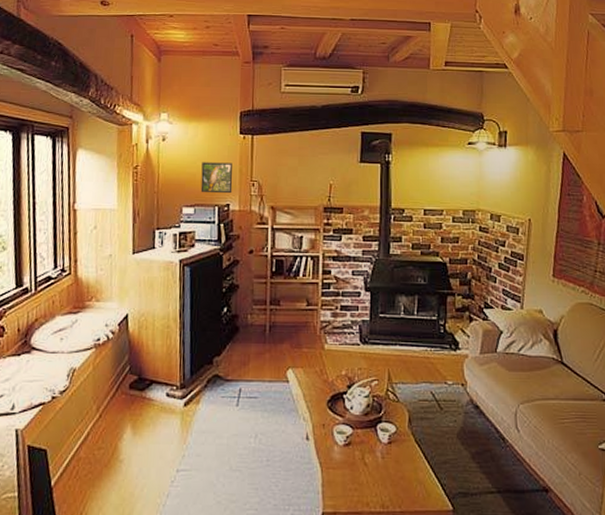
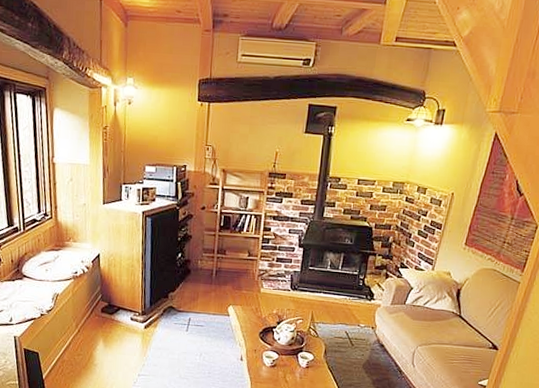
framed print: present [200,162,233,194] -> none [161,126,190,156]

